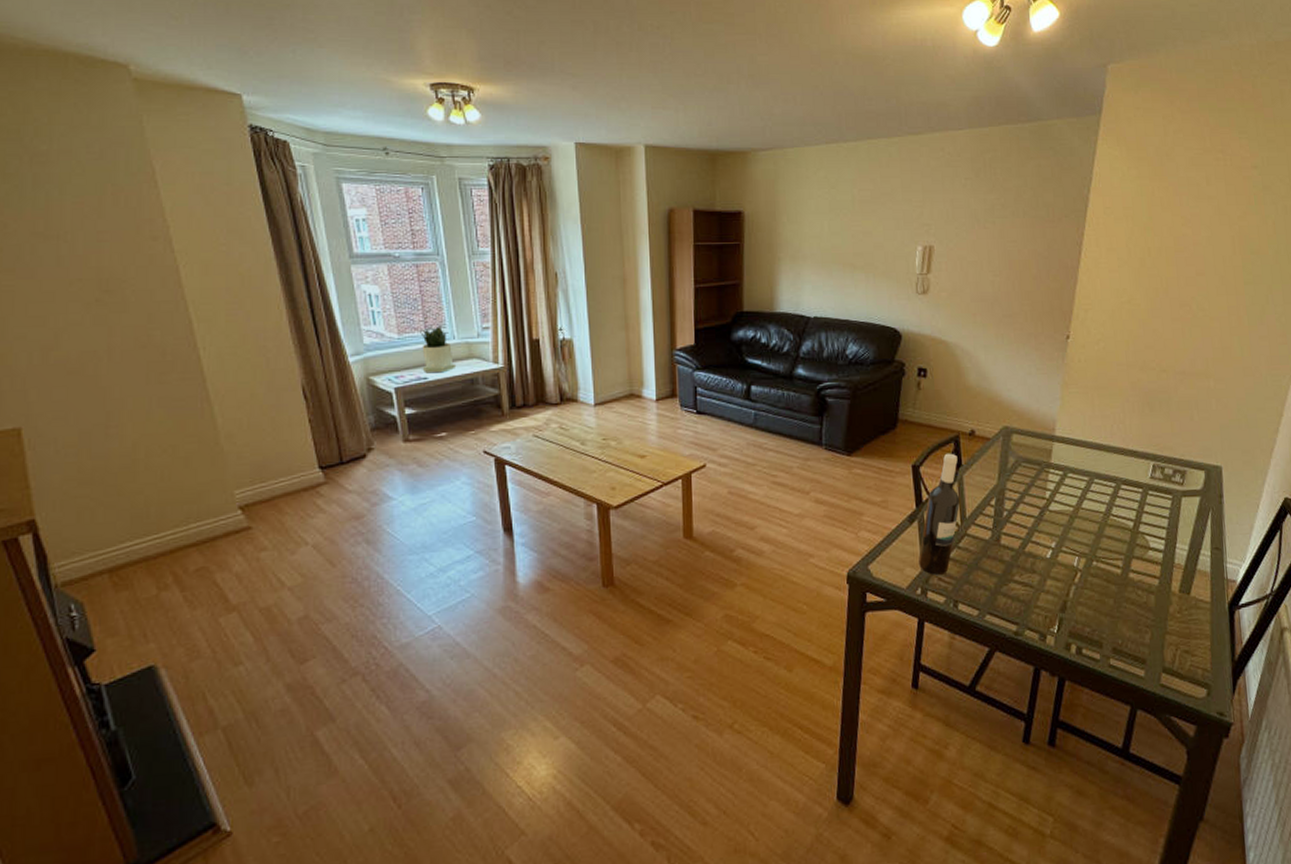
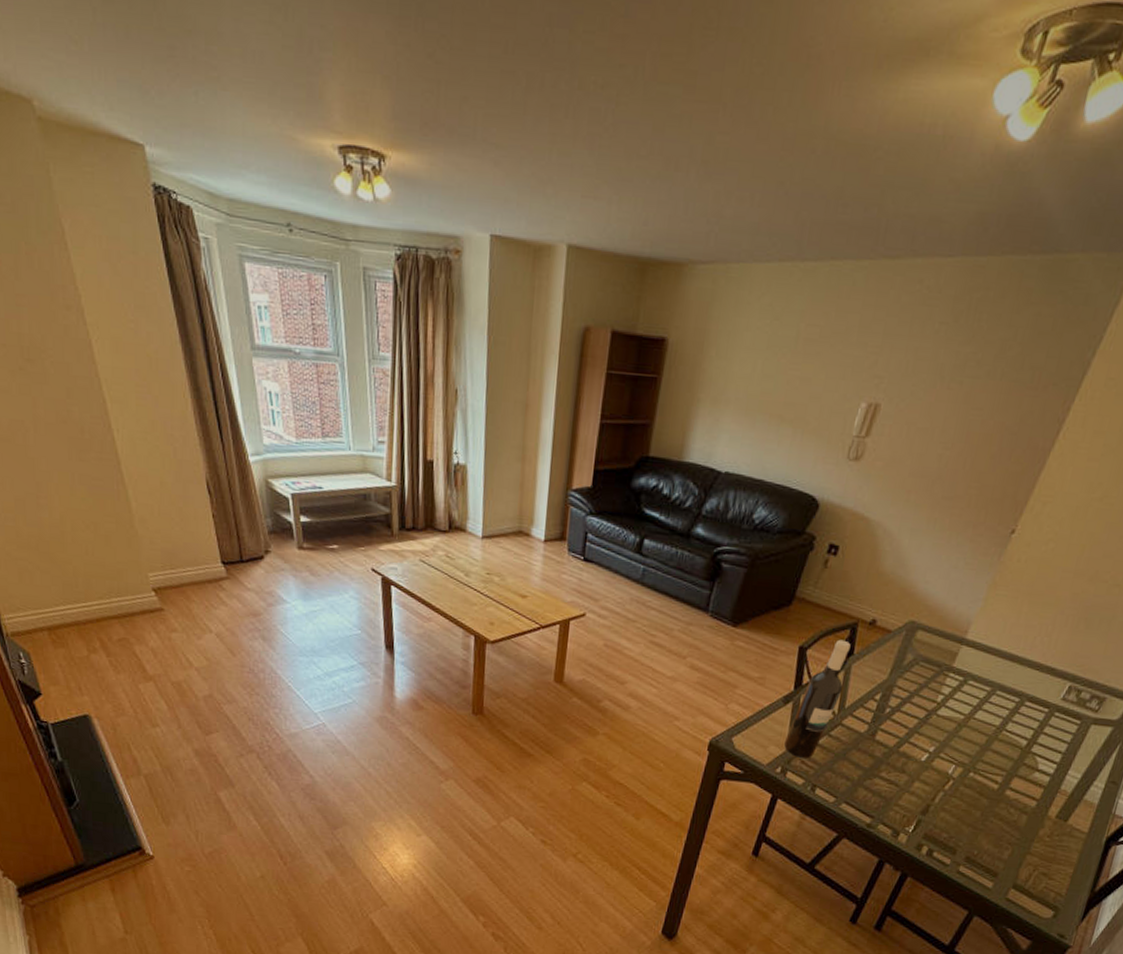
planter: present [420,325,457,373] -> none [317,434,351,484]

